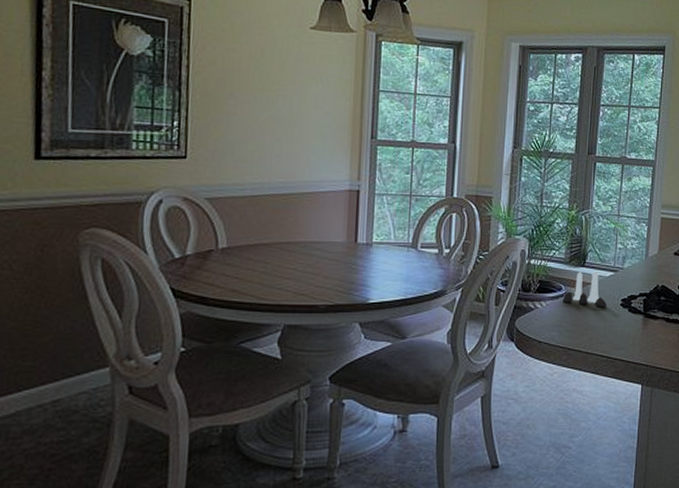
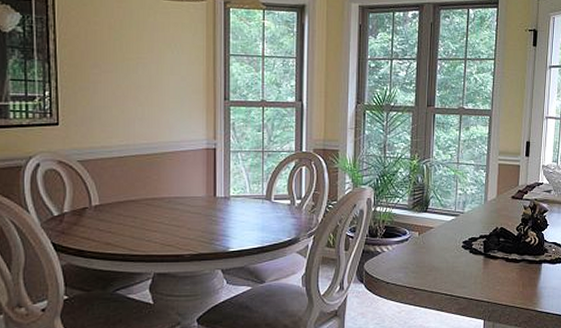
salt and pepper shaker set: present [563,271,607,306] -> none [408,217,449,249]

